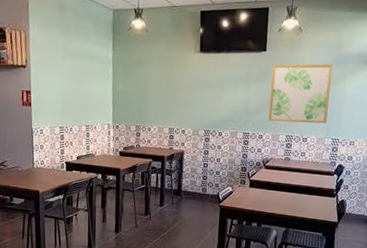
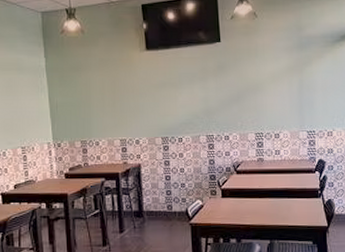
wall art: present [268,64,333,124] -> none [229,49,298,119]

